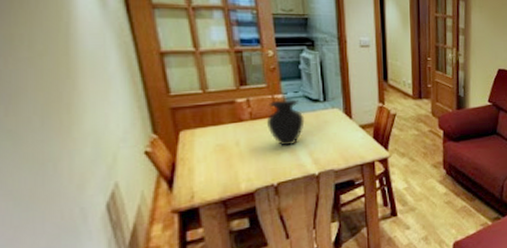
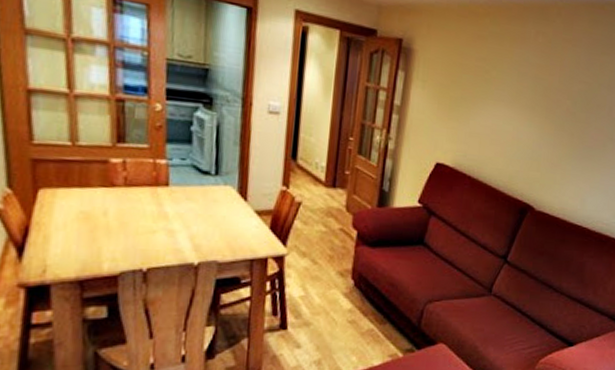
vase: present [267,99,305,147] -> none [143,166,190,226]

